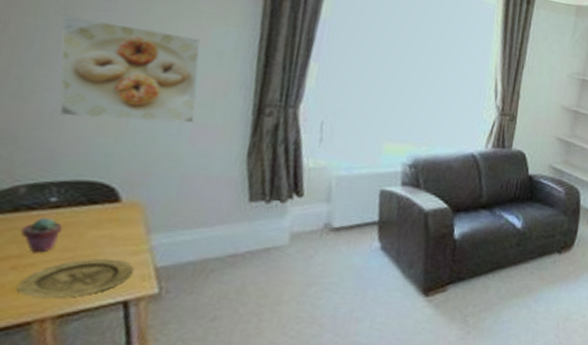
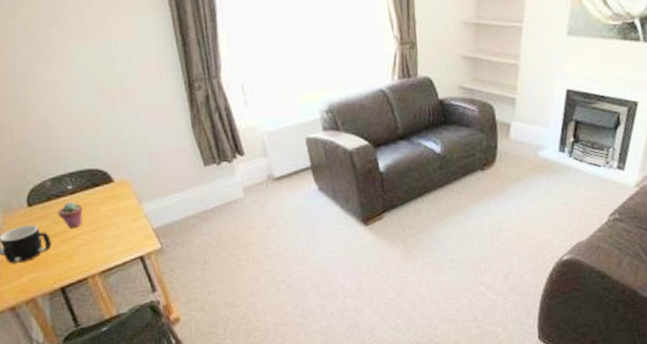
plate: present [16,258,134,298] -> none [69,226,139,260]
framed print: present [59,14,201,124] -> none [25,32,144,121]

